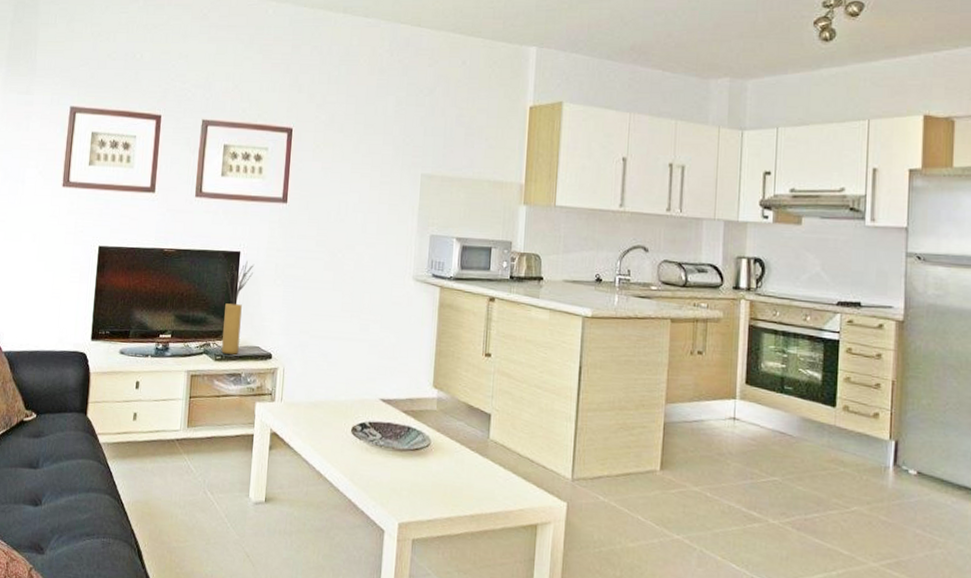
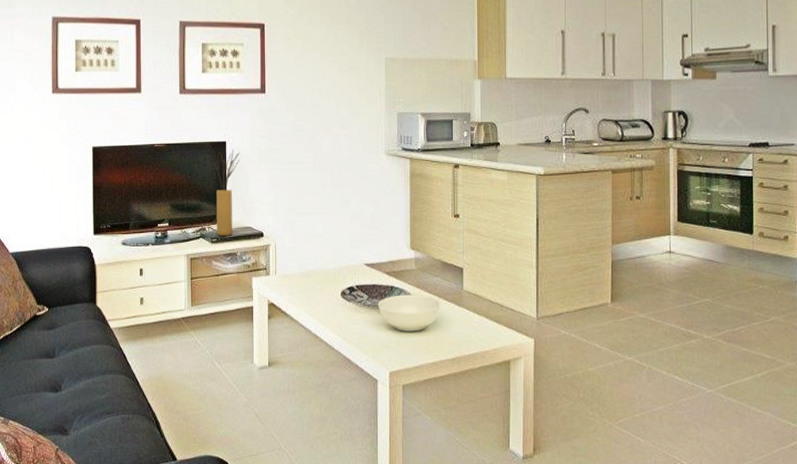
bowl: none [391,437,463,480] -> present [377,295,441,331]

